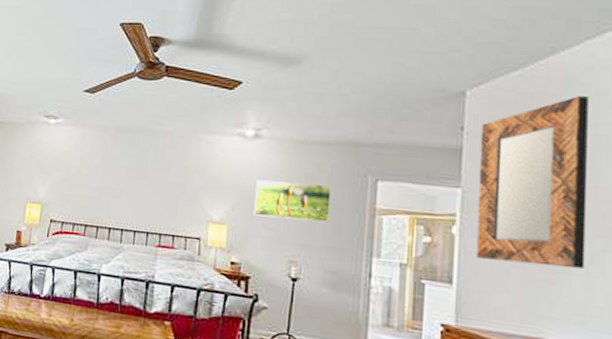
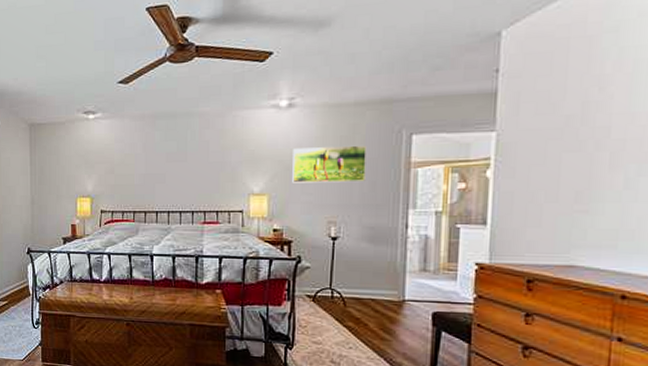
home mirror: present [476,96,588,269] -> none [510,20,630,197]

